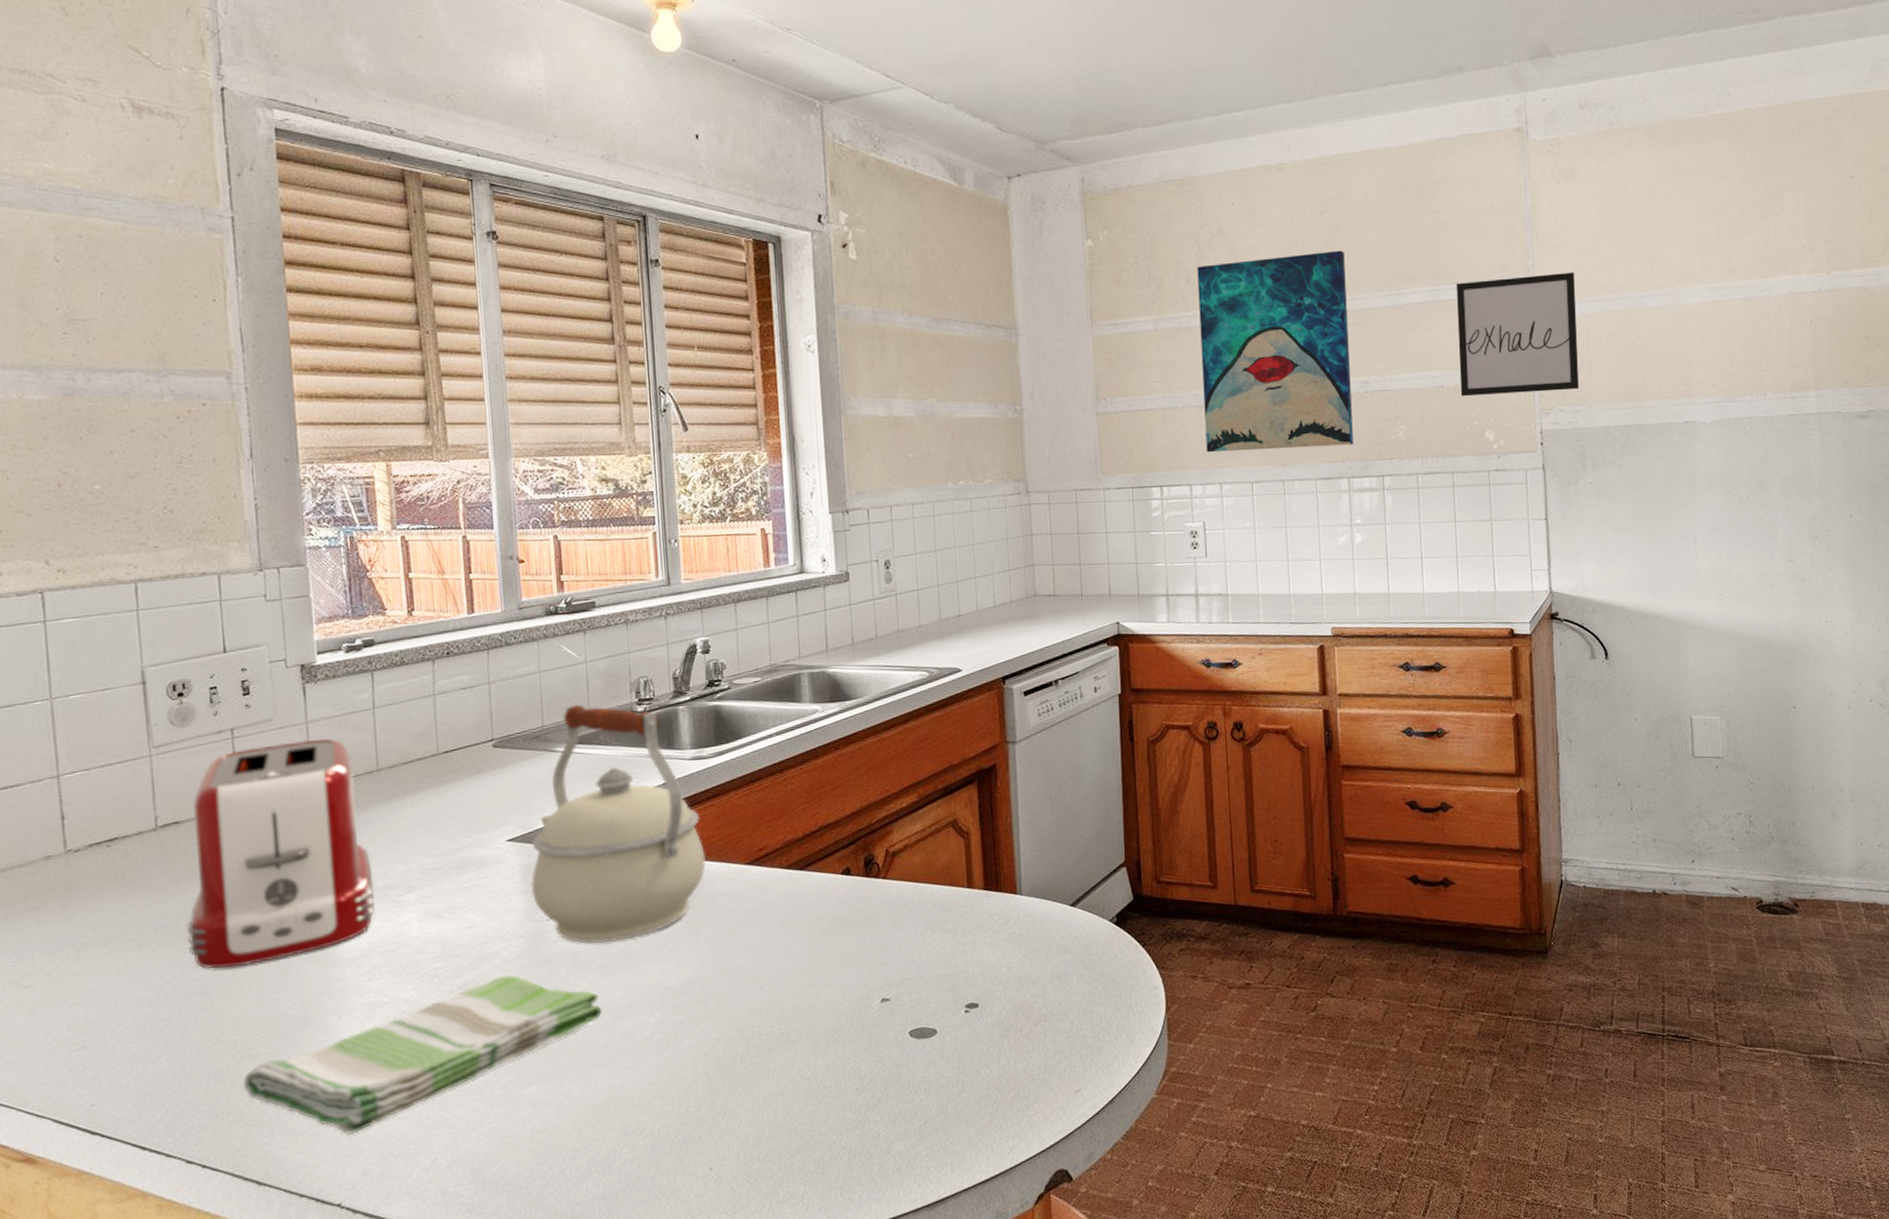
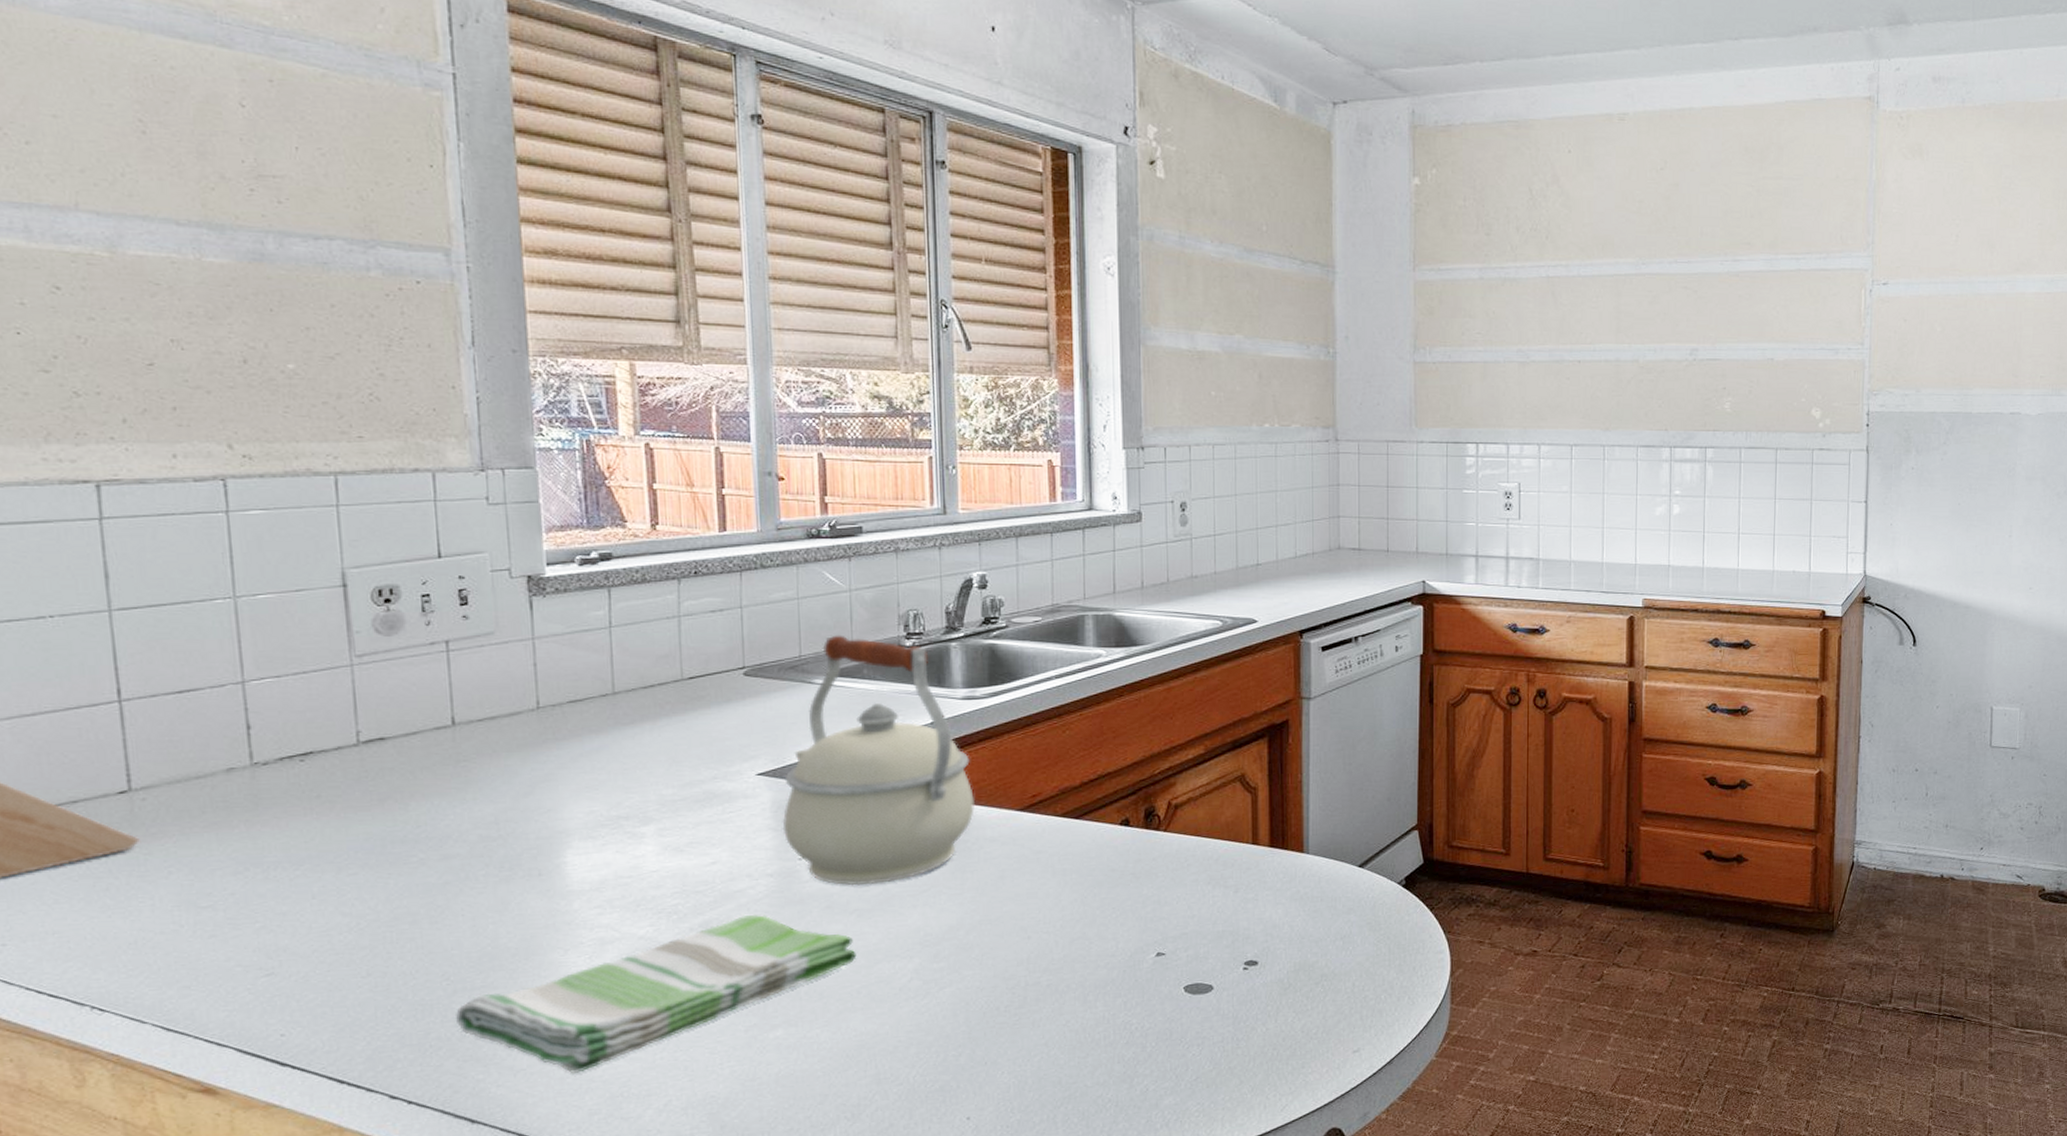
toaster: present [188,739,375,969] -> none [393,657,607,896]
wall art: present [1197,250,1353,453] -> none [1526,209,1682,414]
wall art: present [1455,271,1580,397] -> none [1790,251,1913,373]

